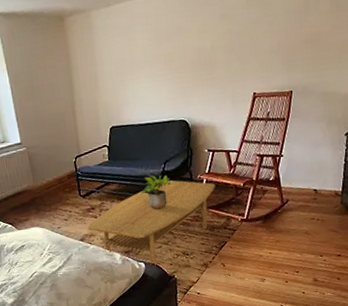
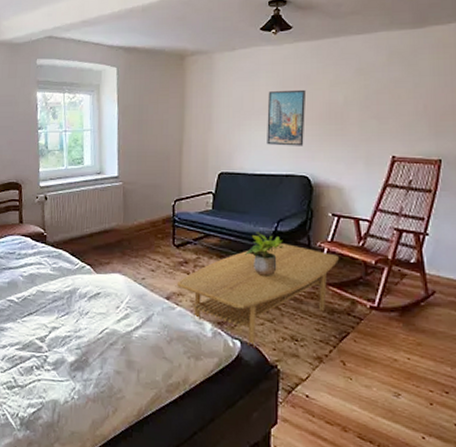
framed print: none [145,39,180,96] -> present [267,89,307,146]

